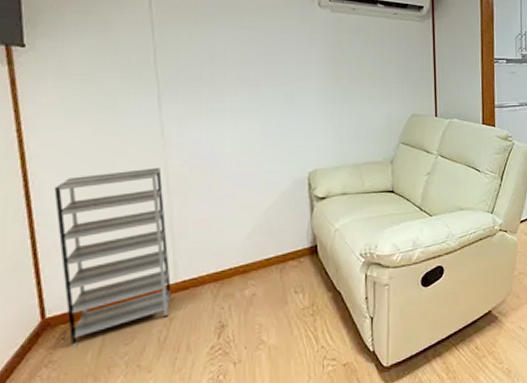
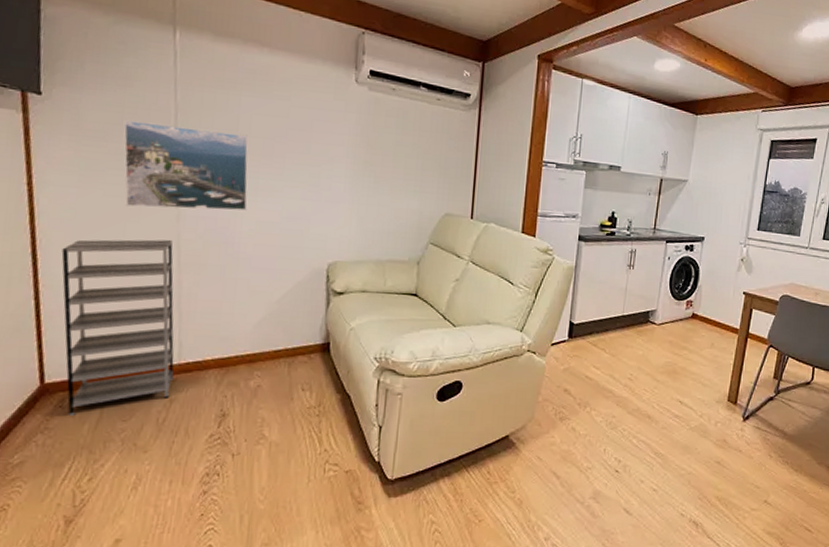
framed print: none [105,62,229,141] -> present [123,120,249,211]

